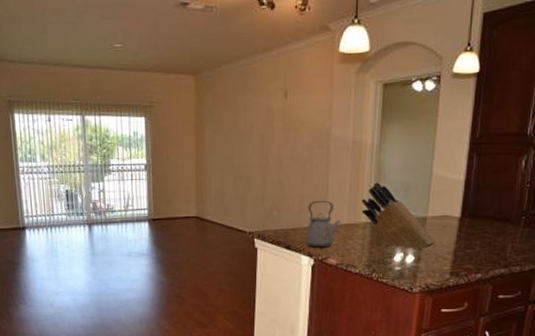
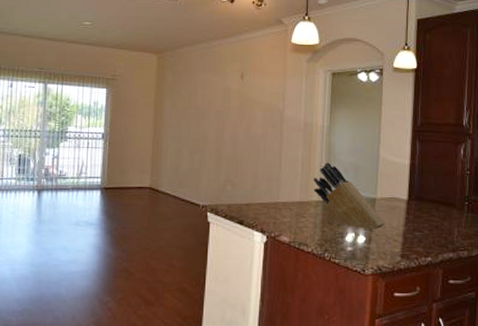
kettle: present [305,200,341,248] -> none [258,177,293,224]

